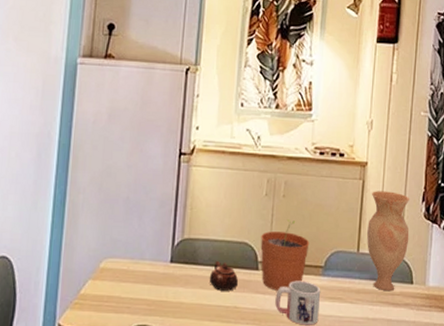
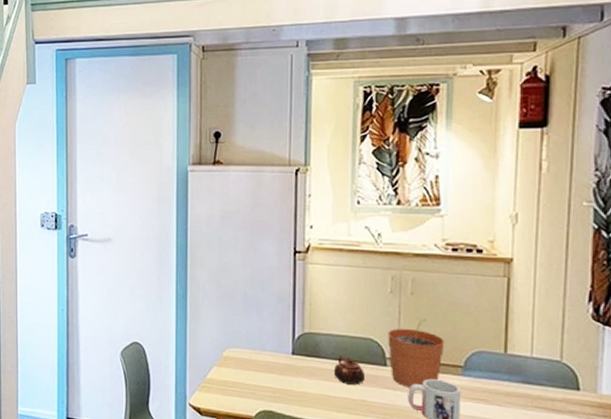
vase: present [367,191,410,292] -> none [516,289,572,397]

